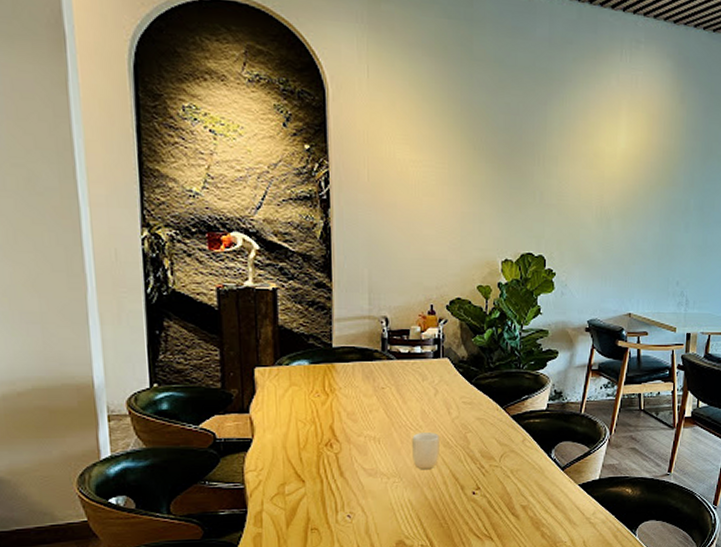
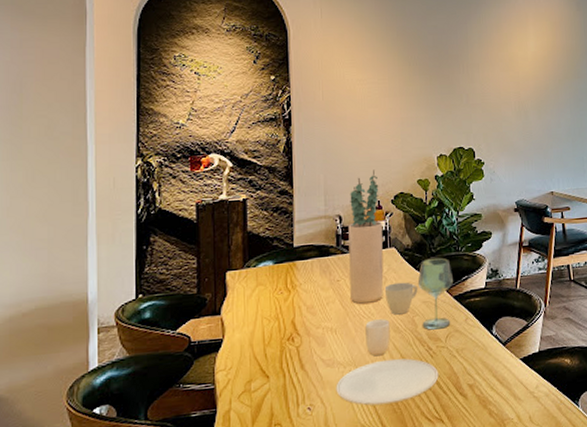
plate: none [378,474,490,519] -> present [336,358,439,406]
vase: none [395,269,435,415] -> present [348,169,384,304]
cup: none [435,396,472,430] -> present [384,282,418,315]
wine glass: none [472,373,512,448] -> present [417,257,453,330]

